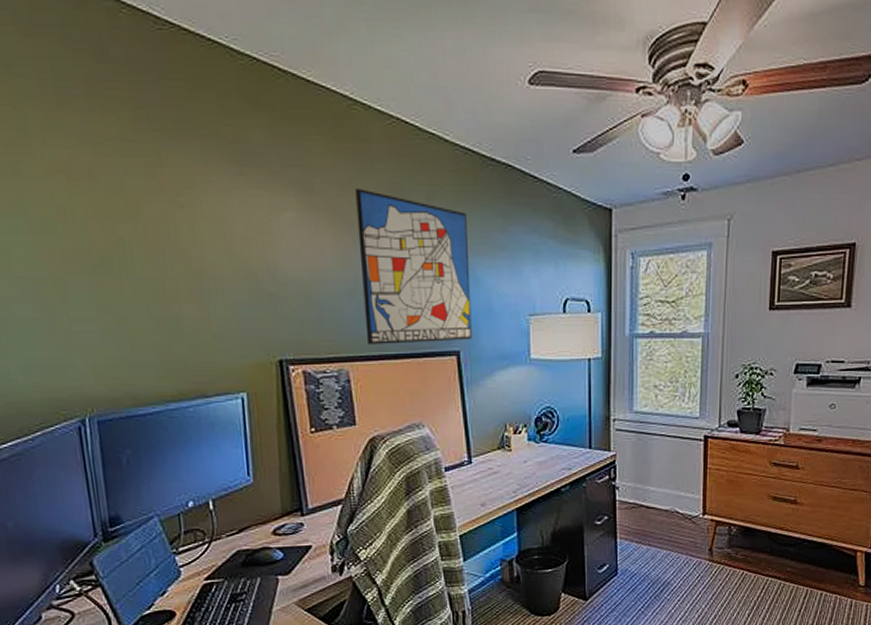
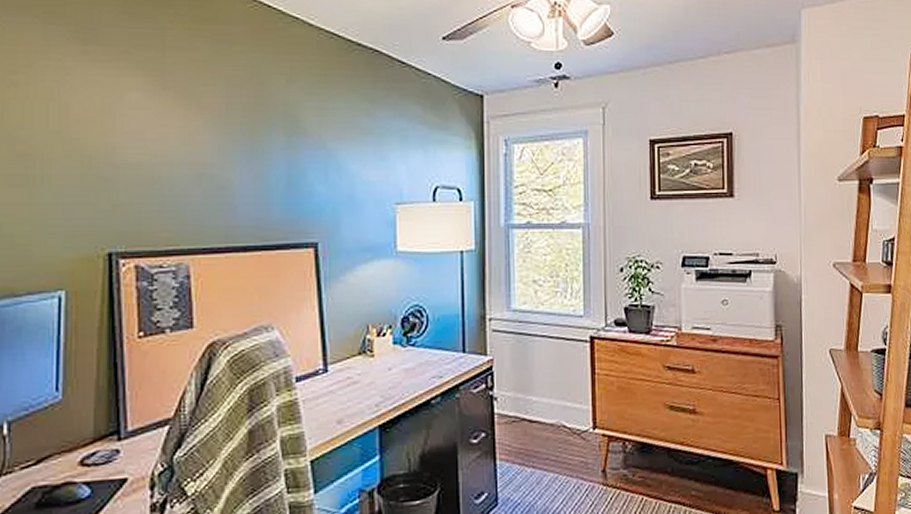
wall art: present [355,188,472,345] -> none [210,70,332,236]

